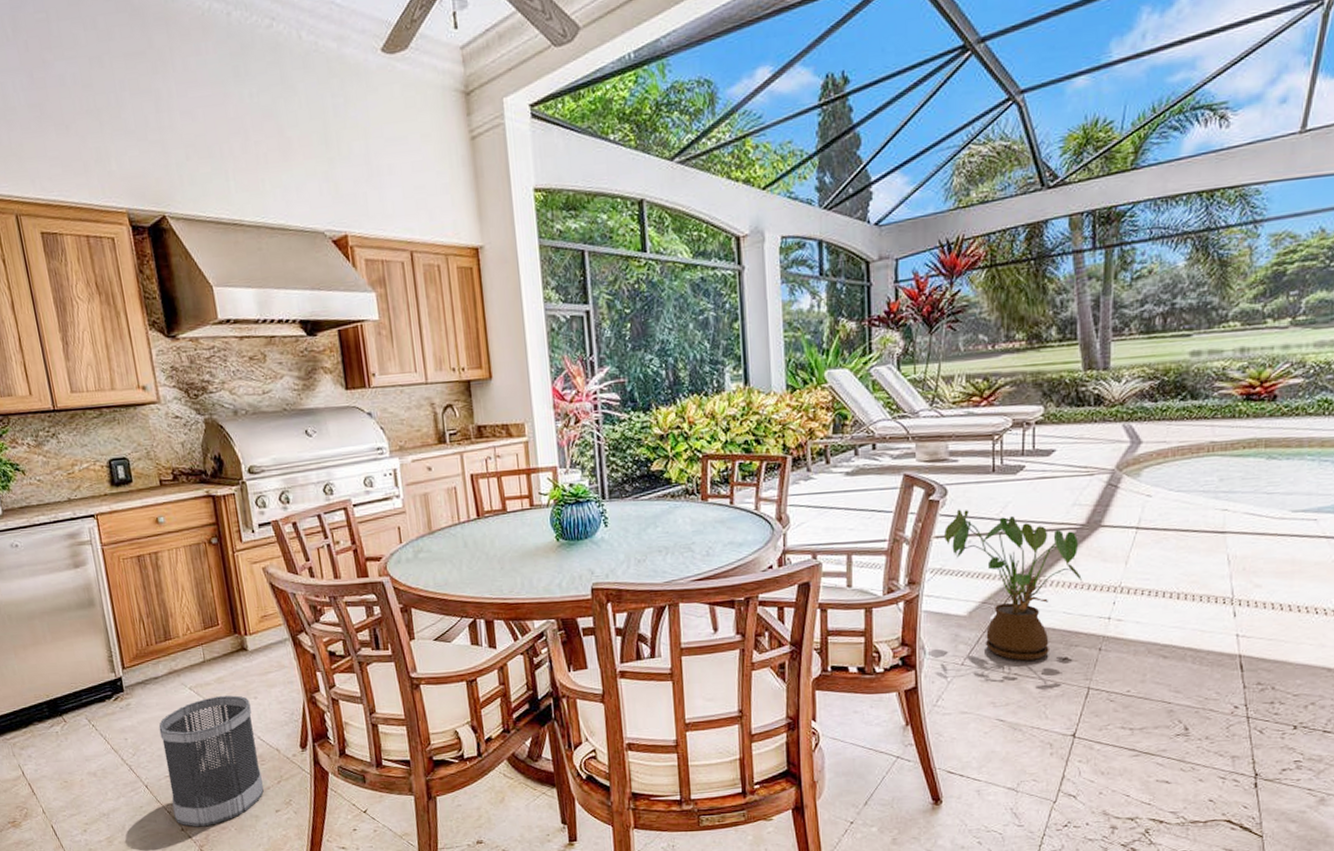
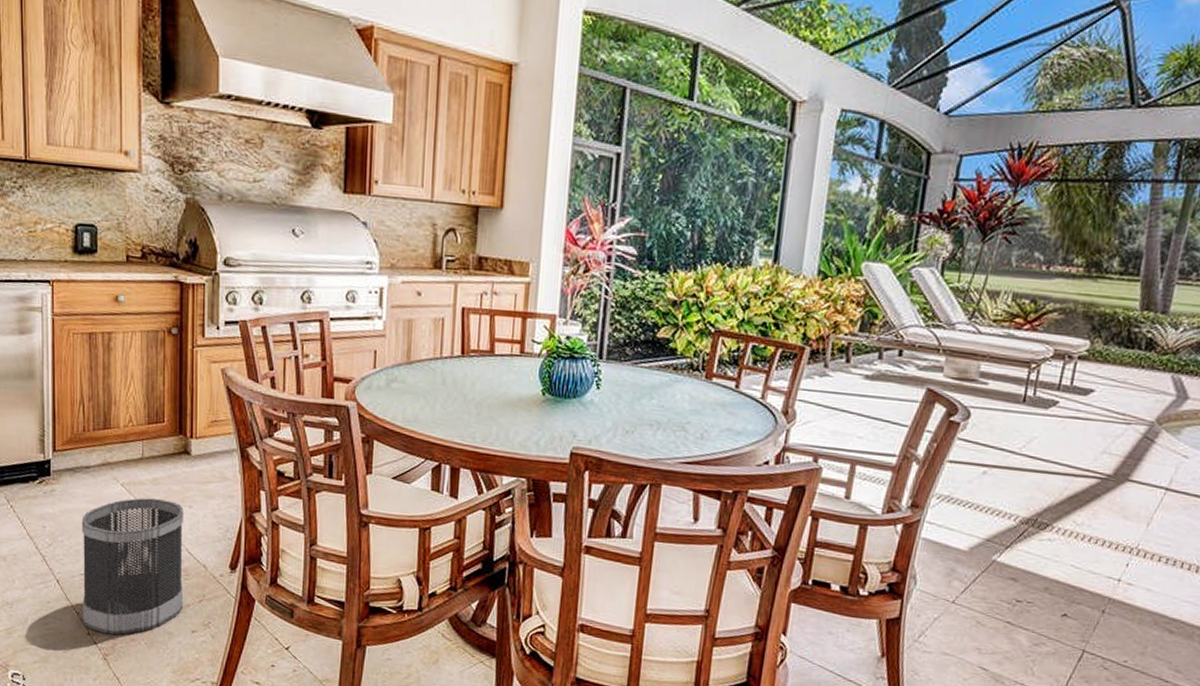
house plant: present [944,509,1083,661] -> none [958,435,1101,611]

